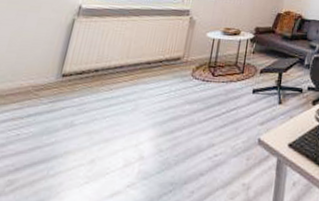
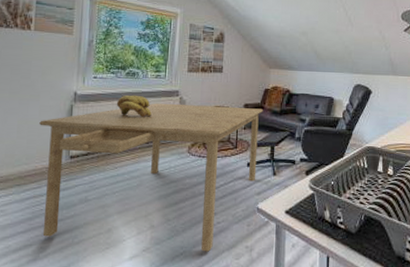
dining table: none [13,21,275,189] -> present [39,103,264,252]
banana bunch: none [122,12,159,37] -> present [116,95,152,118]

